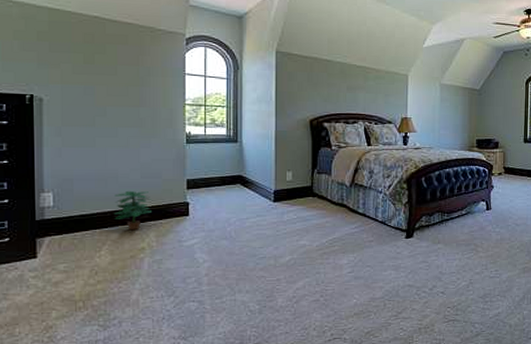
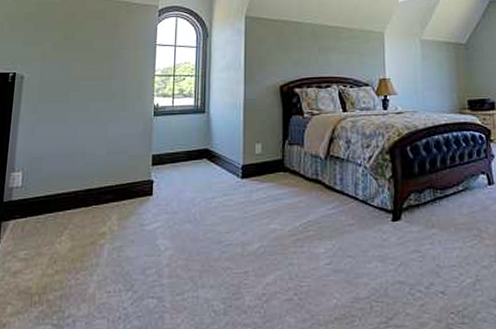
potted plant: present [113,190,153,231] -> none [77,168,117,213]

